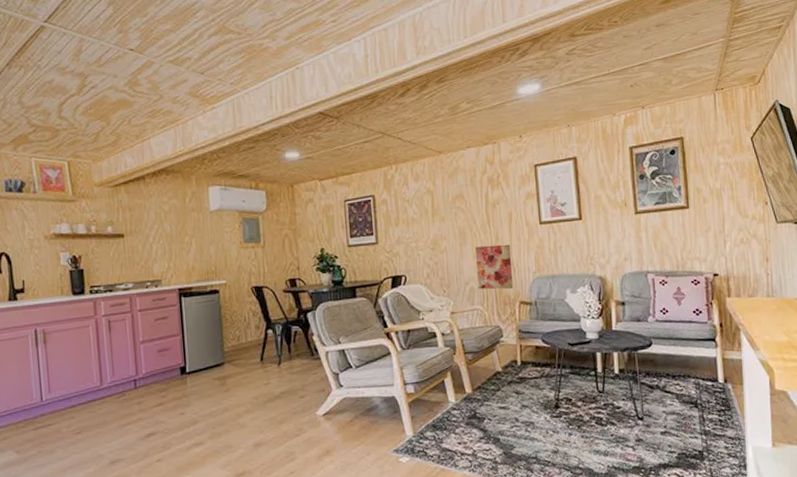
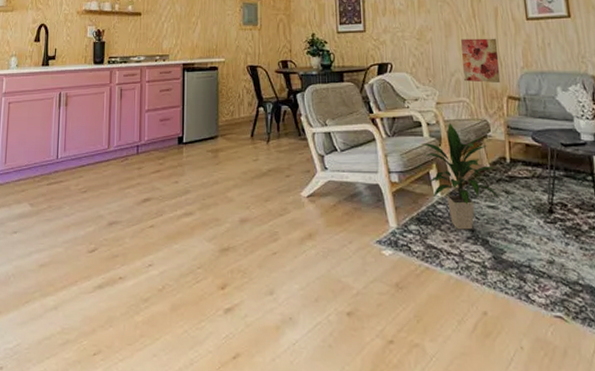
indoor plant: none [435,330,513,432] -> present [420,122,502,230]

